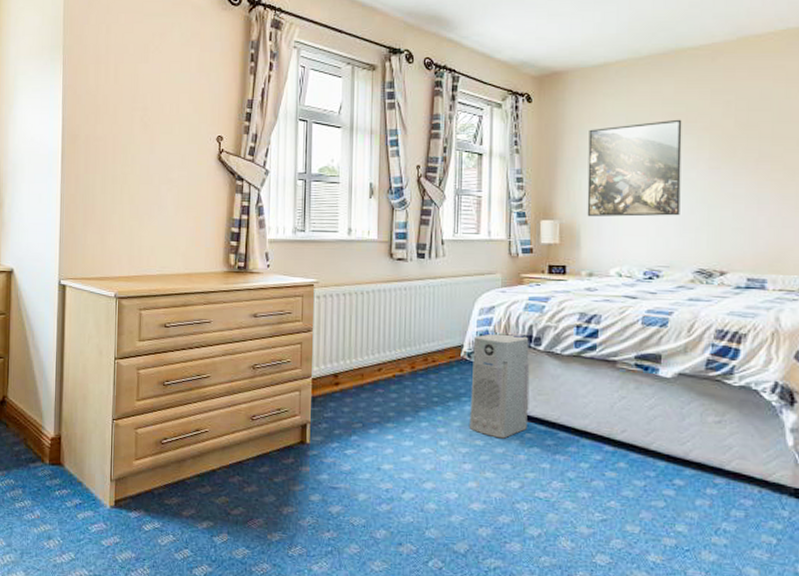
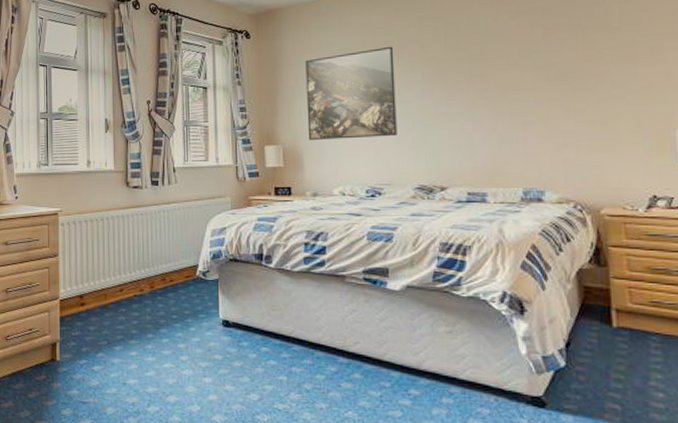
air purifier: present [470,332,530,439] -> none [207,252,264,353]

